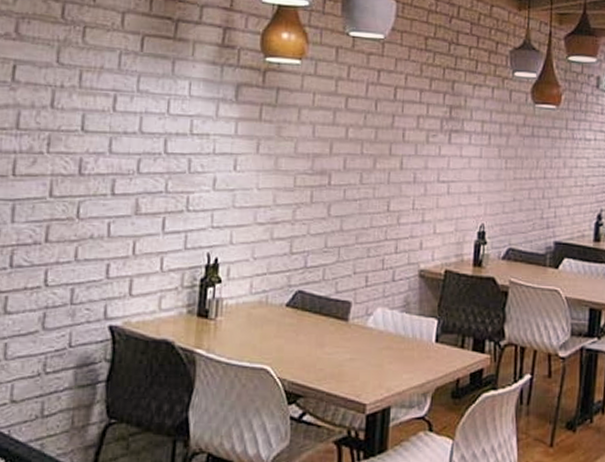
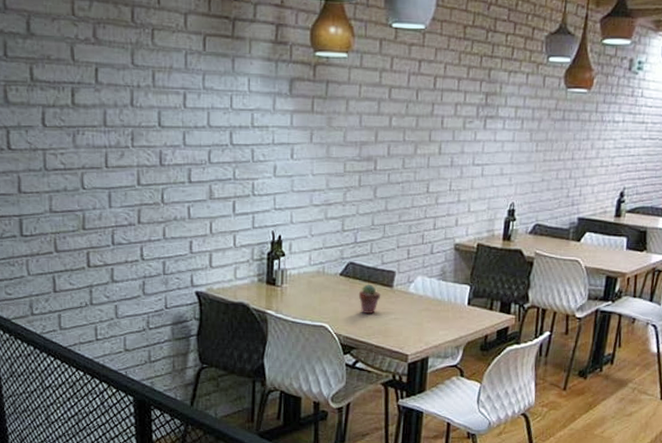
potted succulent: none [307,316,335,353] -> present [358,284,381,314]

